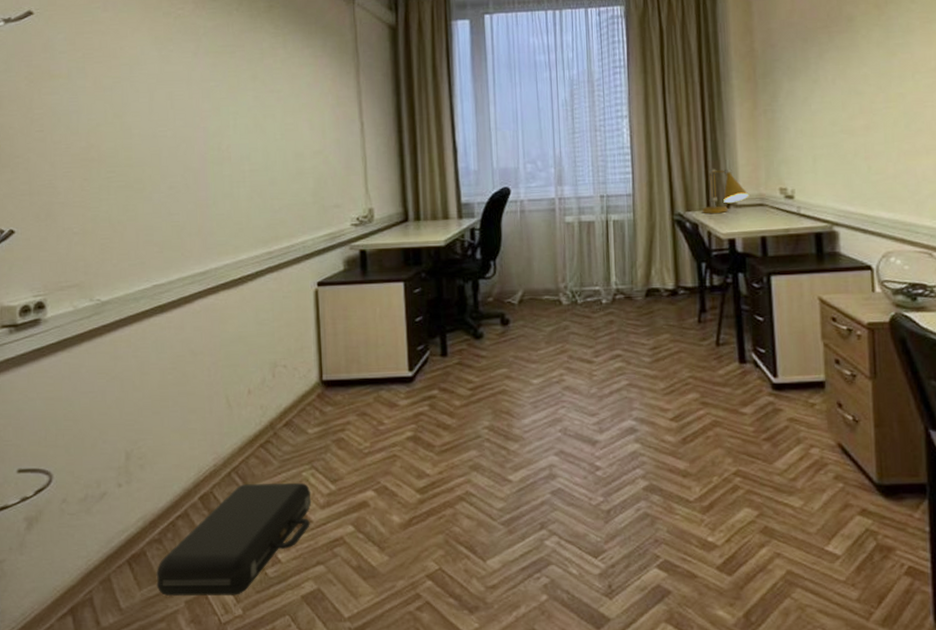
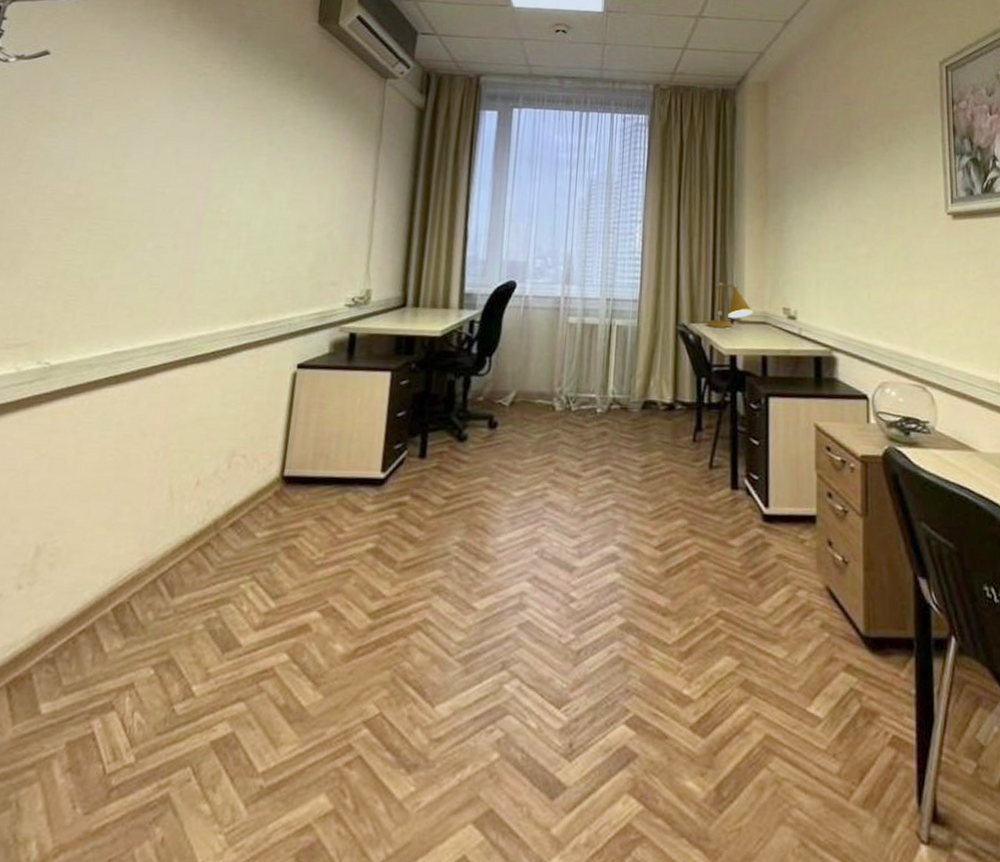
briefcase: present [156,482,312,596] -> none [35,595,247,737]

